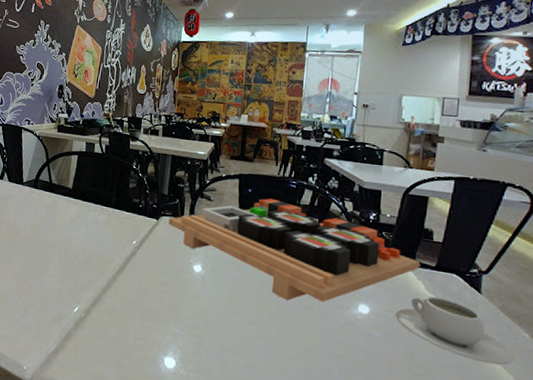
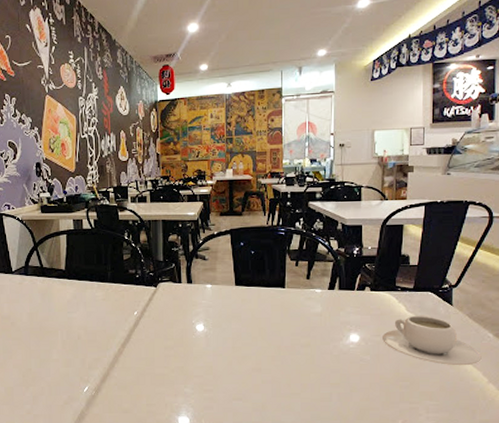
sushi platter: present [168,198,420,302] -> none [167,249,399,342]

